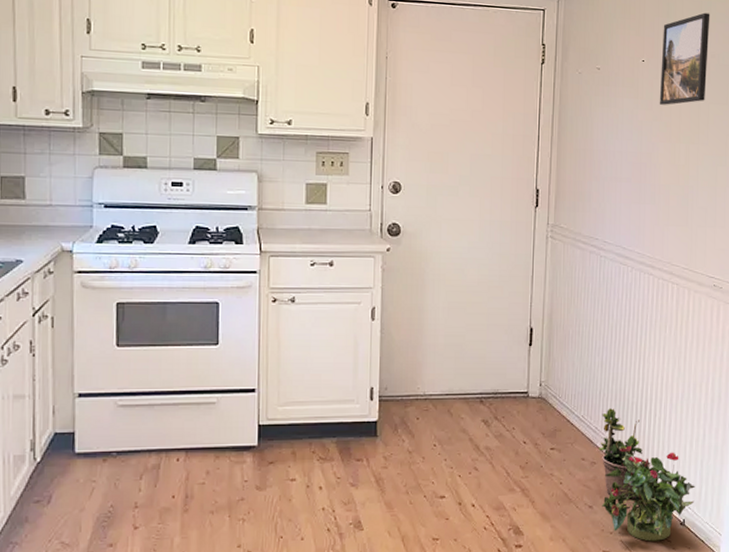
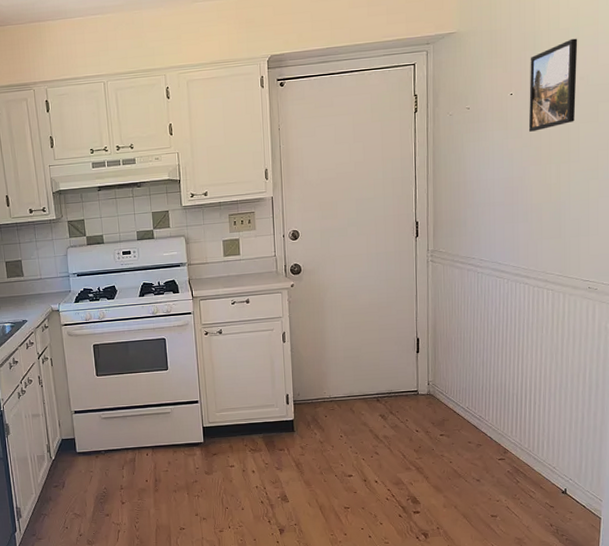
potted plant: present [598,408,651,499] -> none [483,399,532,473]
potted plant: present [602,445,695,542] -> none [488,429,575,507]

